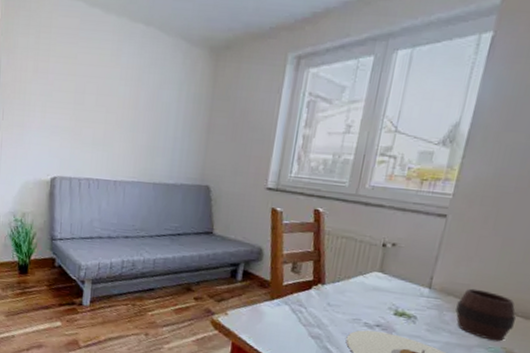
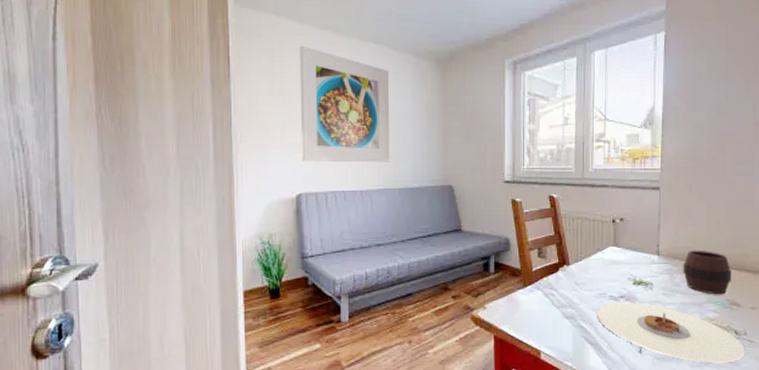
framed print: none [60,22,157,155] -> present [299,45,390,163]

